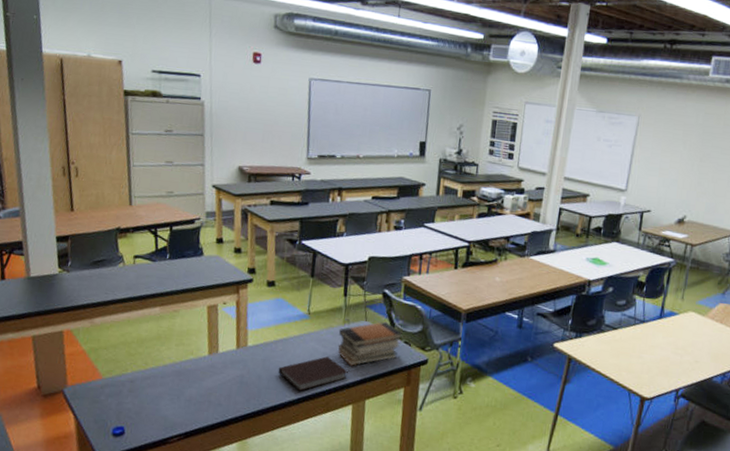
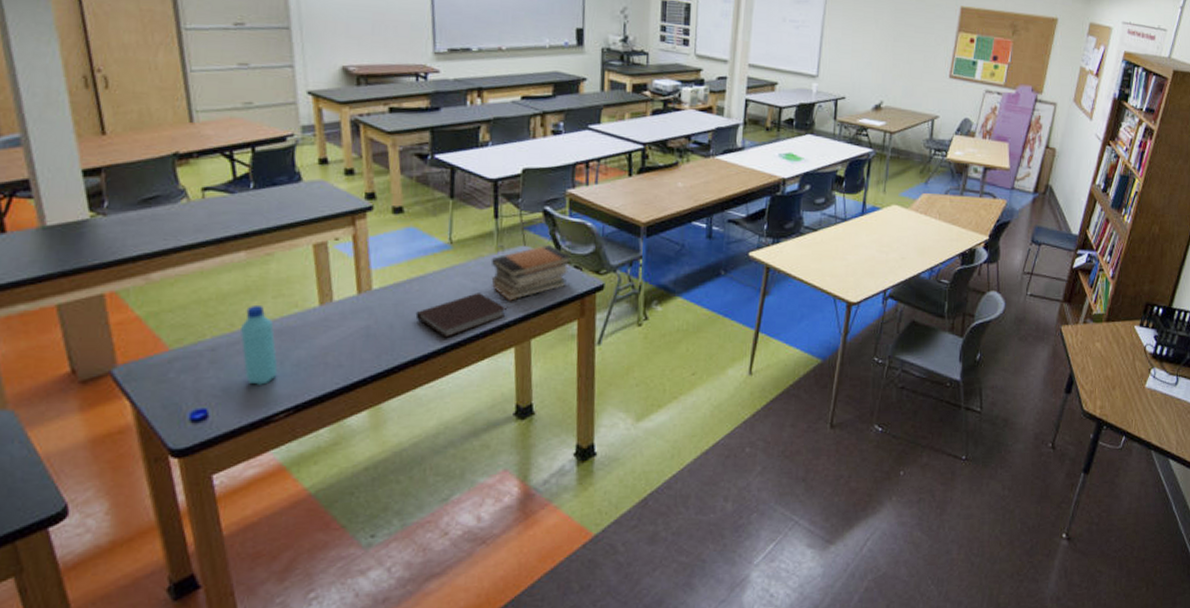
water bottle: none [151,350,175,413] -> present [240,306,278,385]

